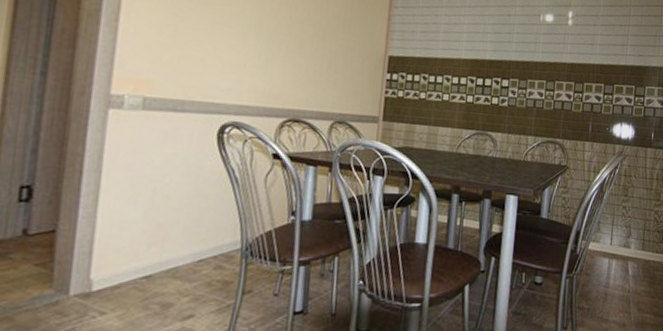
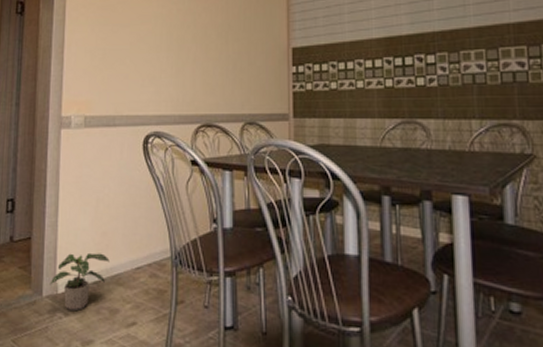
potted plant: none [80,246,165,309] -> present [50,252,110,312]

